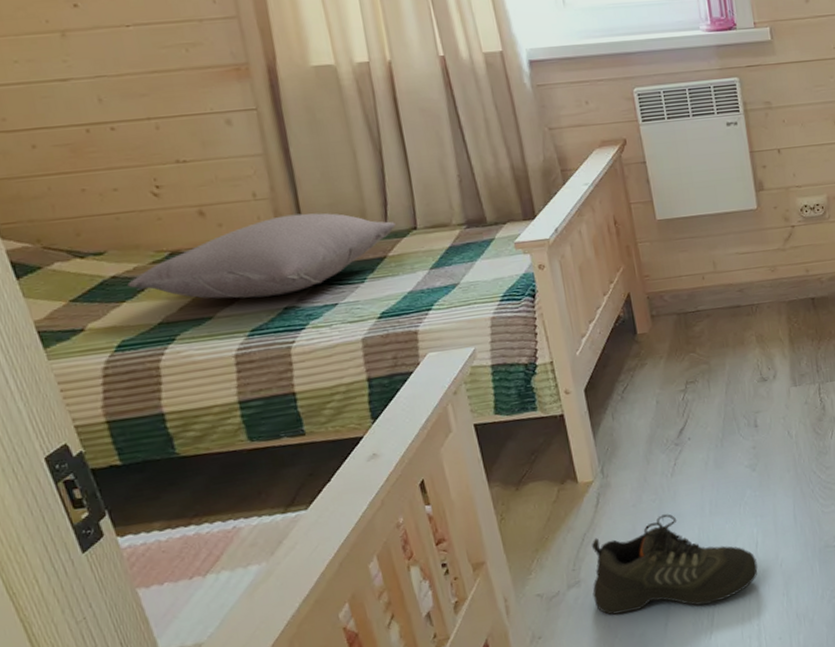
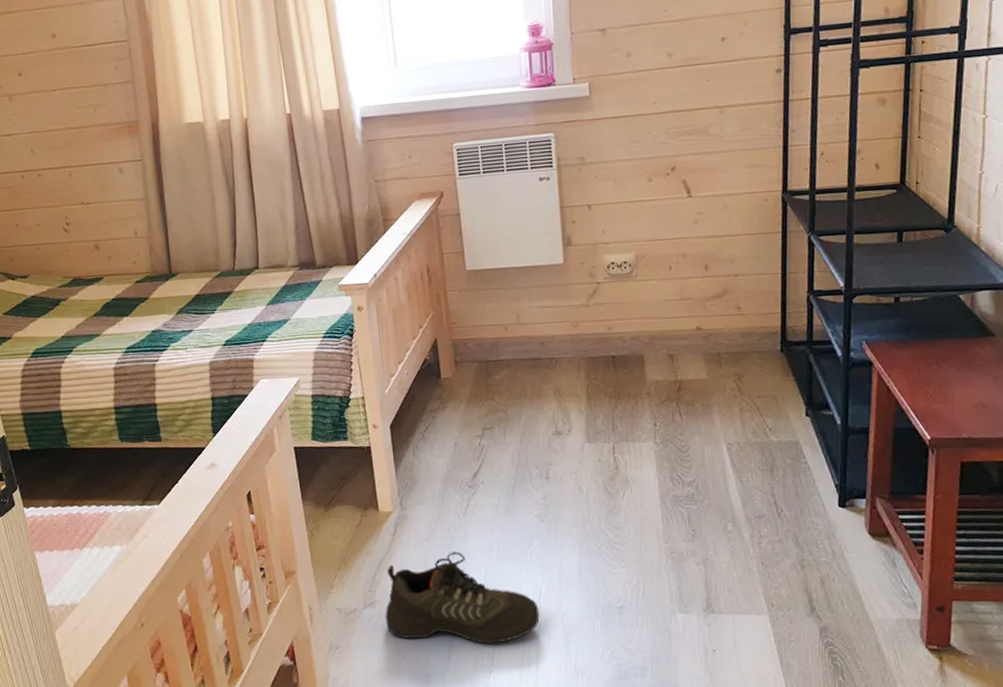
pillow: present [127,213,396,299] -> none [42,250,242,321]

